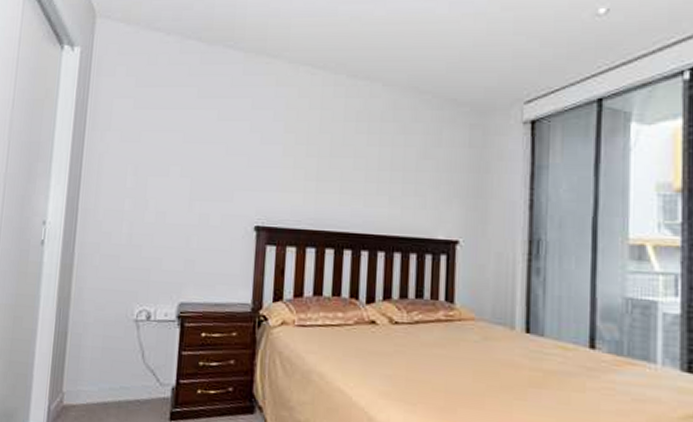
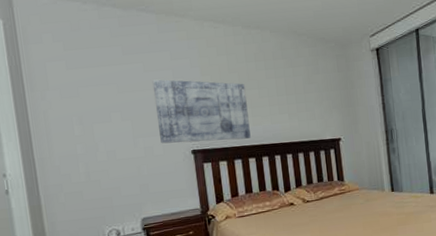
wall art: none [220,131,337,222] -> present [152,79,251,144]

